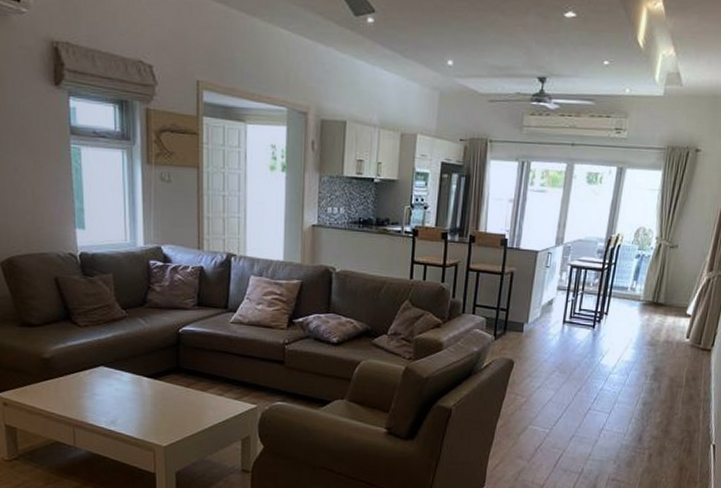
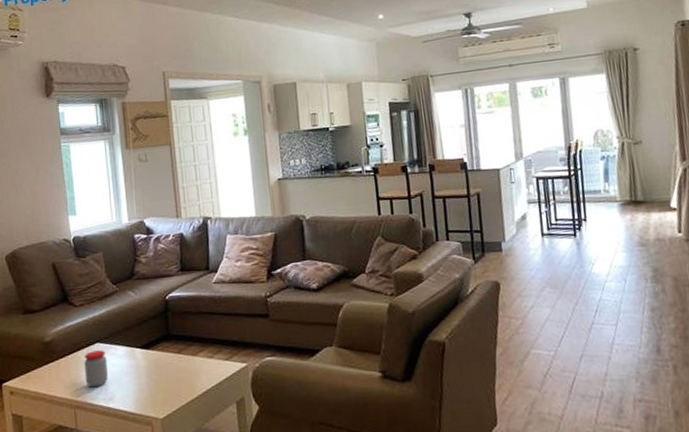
jar: none [86,373,111,410] -> present [84,350,108,388]

